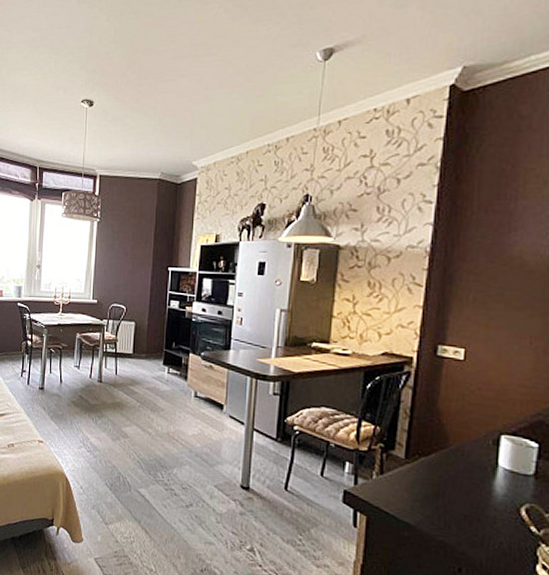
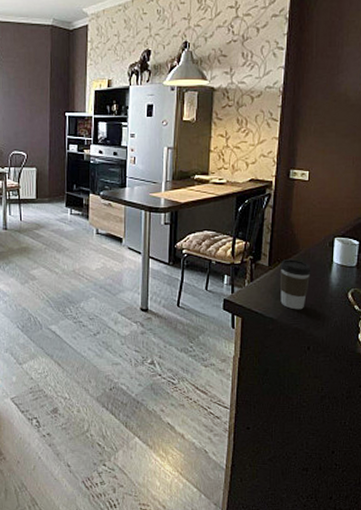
coffee cup: none [420,453,466,519] -> present [280,259,311,310]

